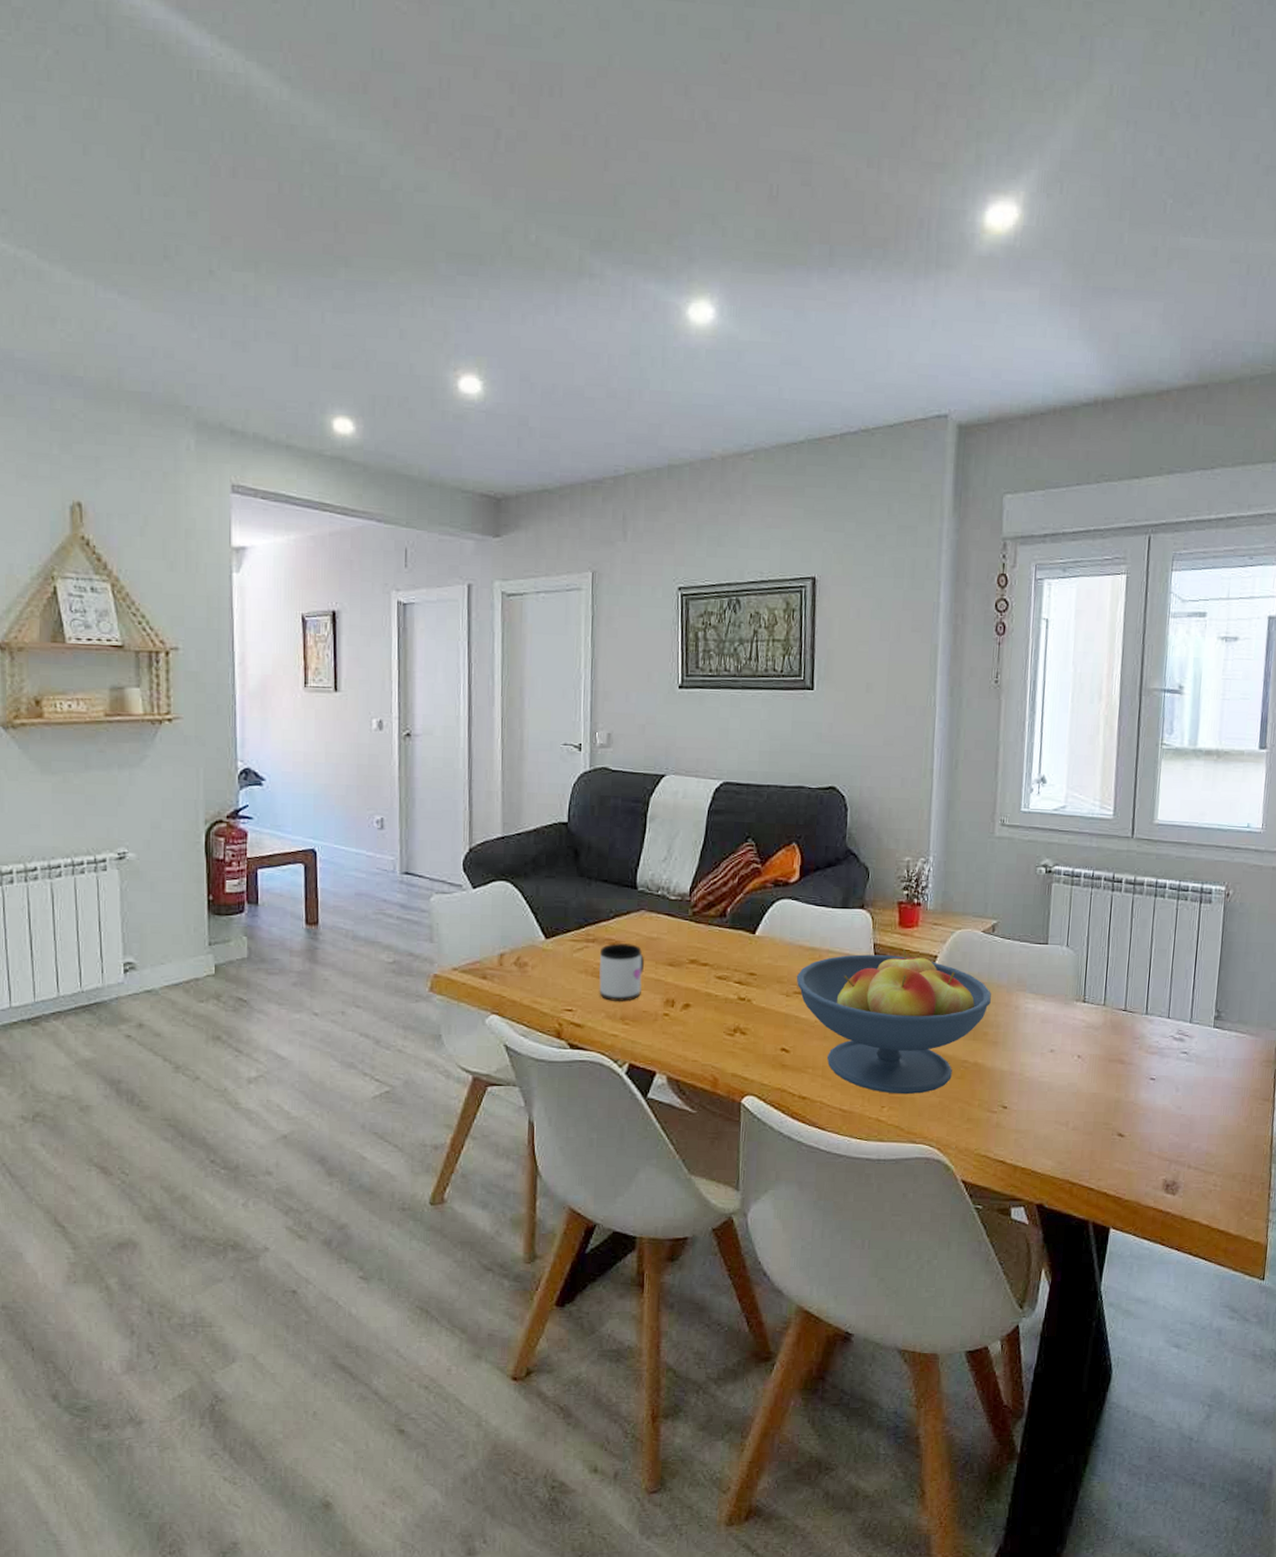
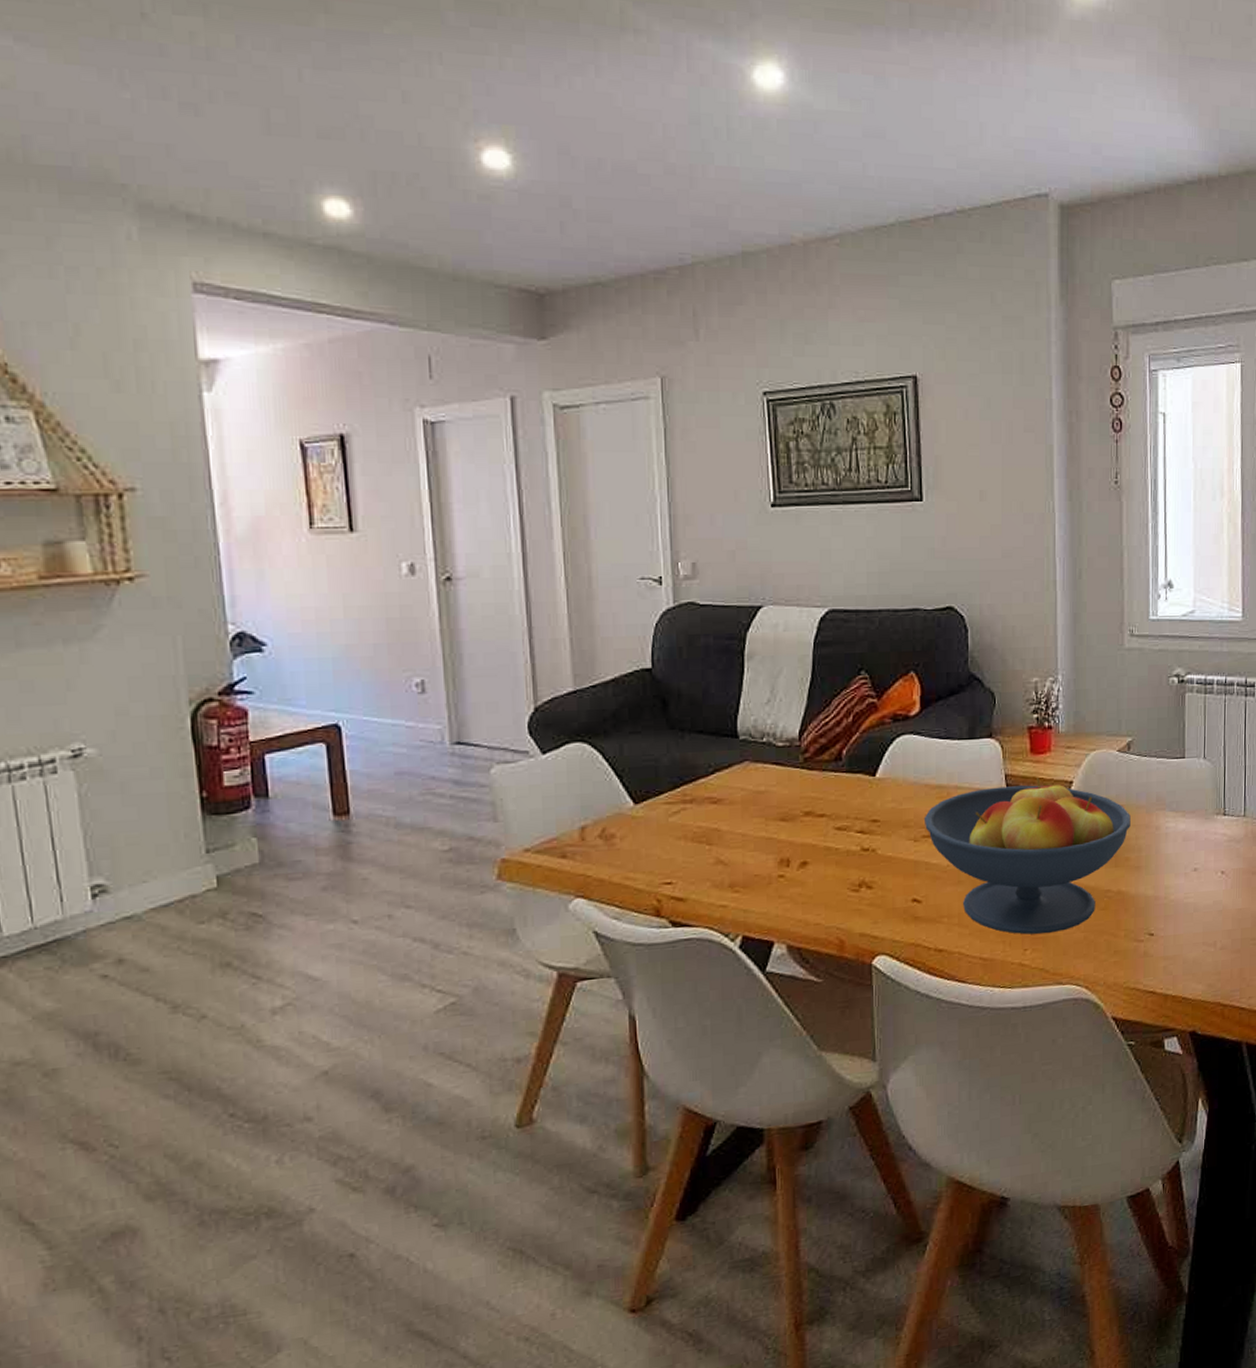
mug: present [598,943,644,1002] -> none [699,800,752,869]

